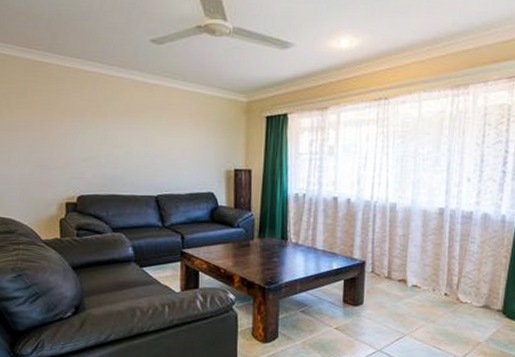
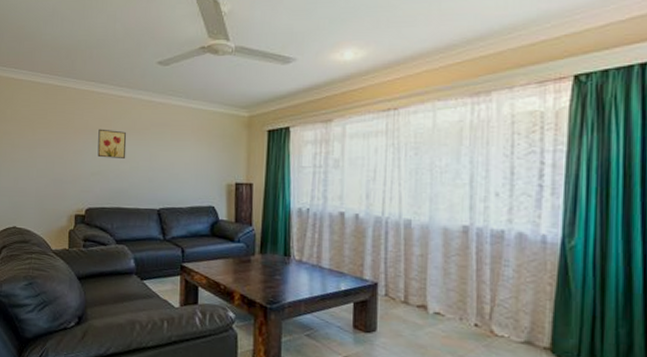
wall art: none [88,110,120,143] -> present [97,129,127,158]

